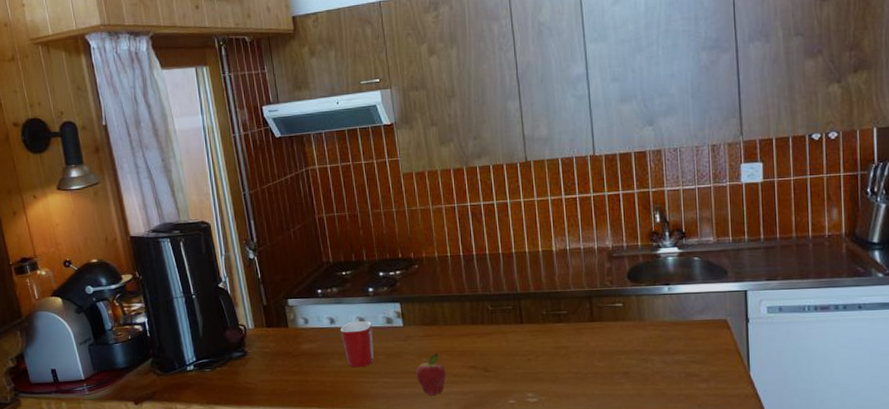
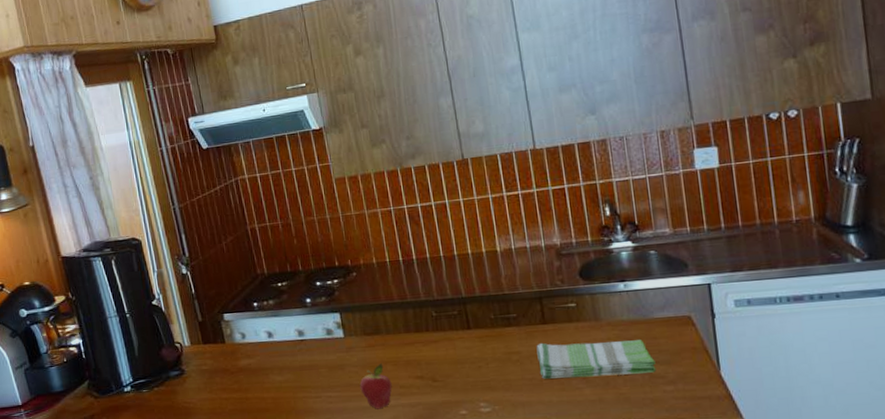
mug: present [340,321,374,368] -> none [278,333,316,382]
dish towel: none [583,339,692,373] -> present [536,340,657,379]

